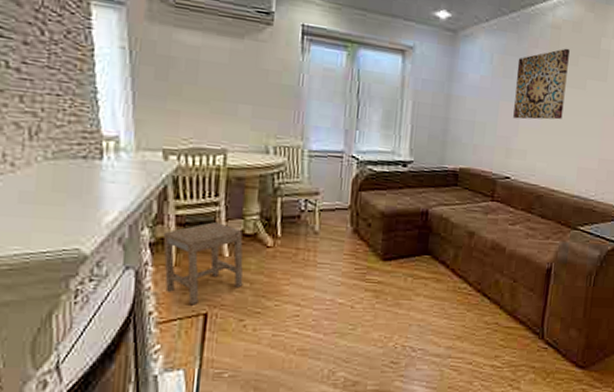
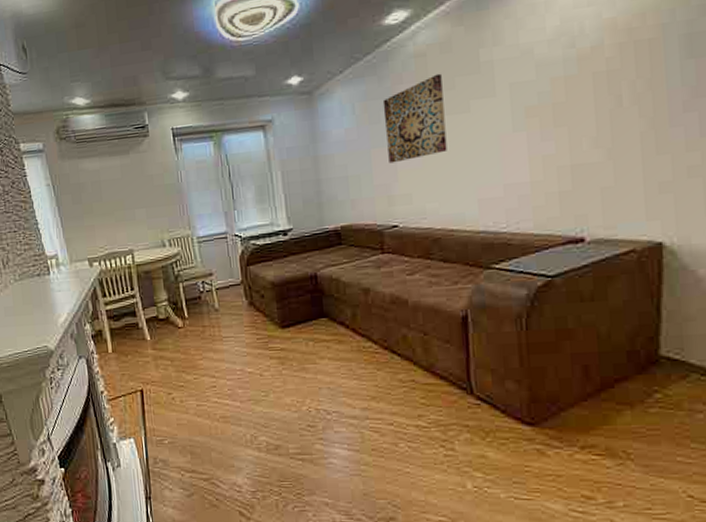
stool: present [163,222,244,306] -> none [99,312,166,384]

